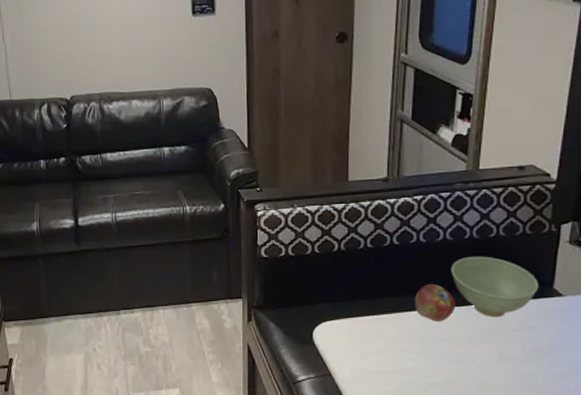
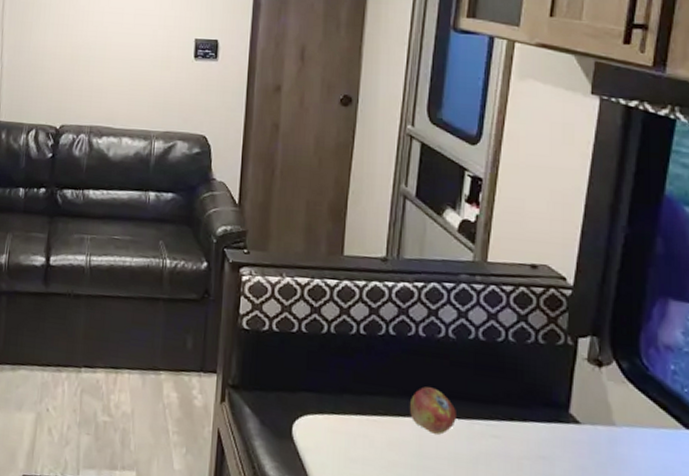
bowl: present [451,256,539,317] -> none [452,360,552,439]

